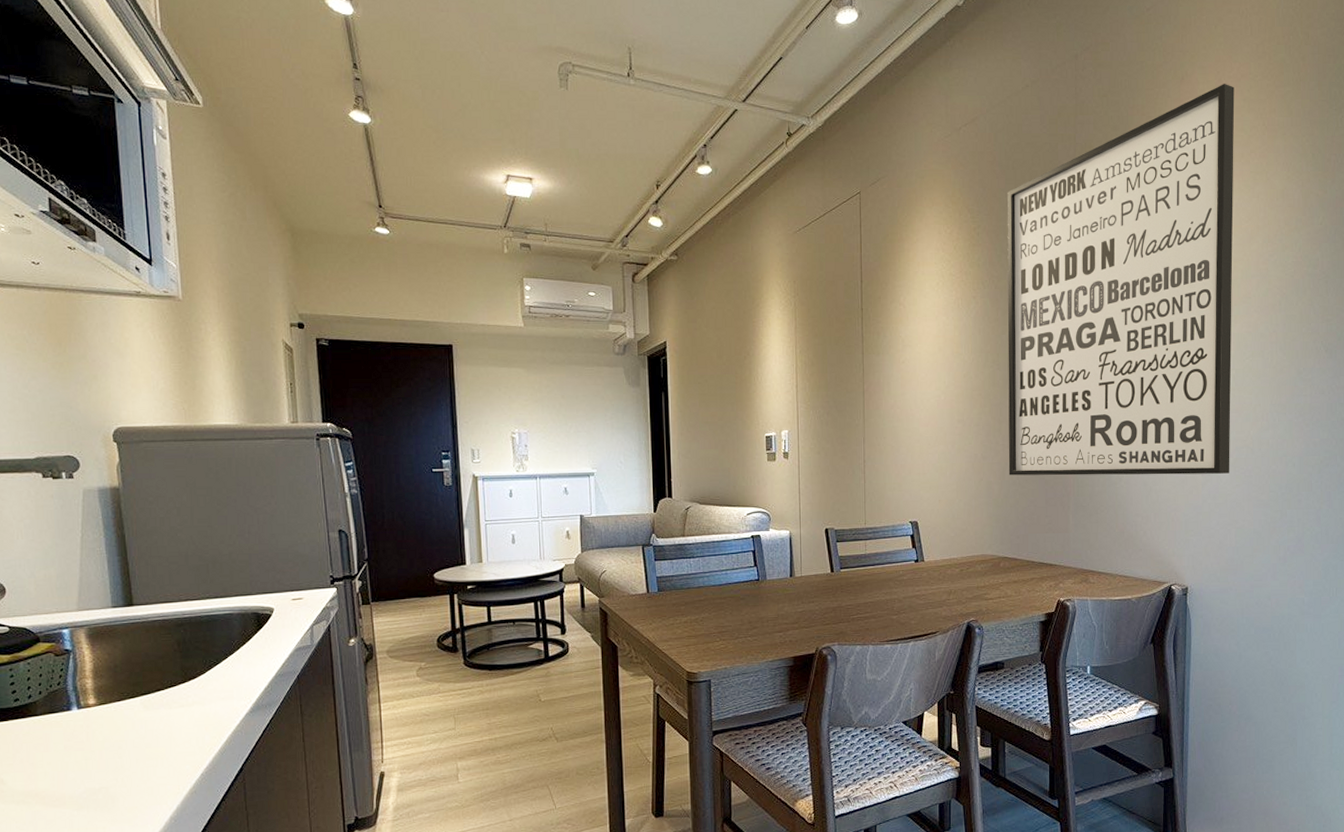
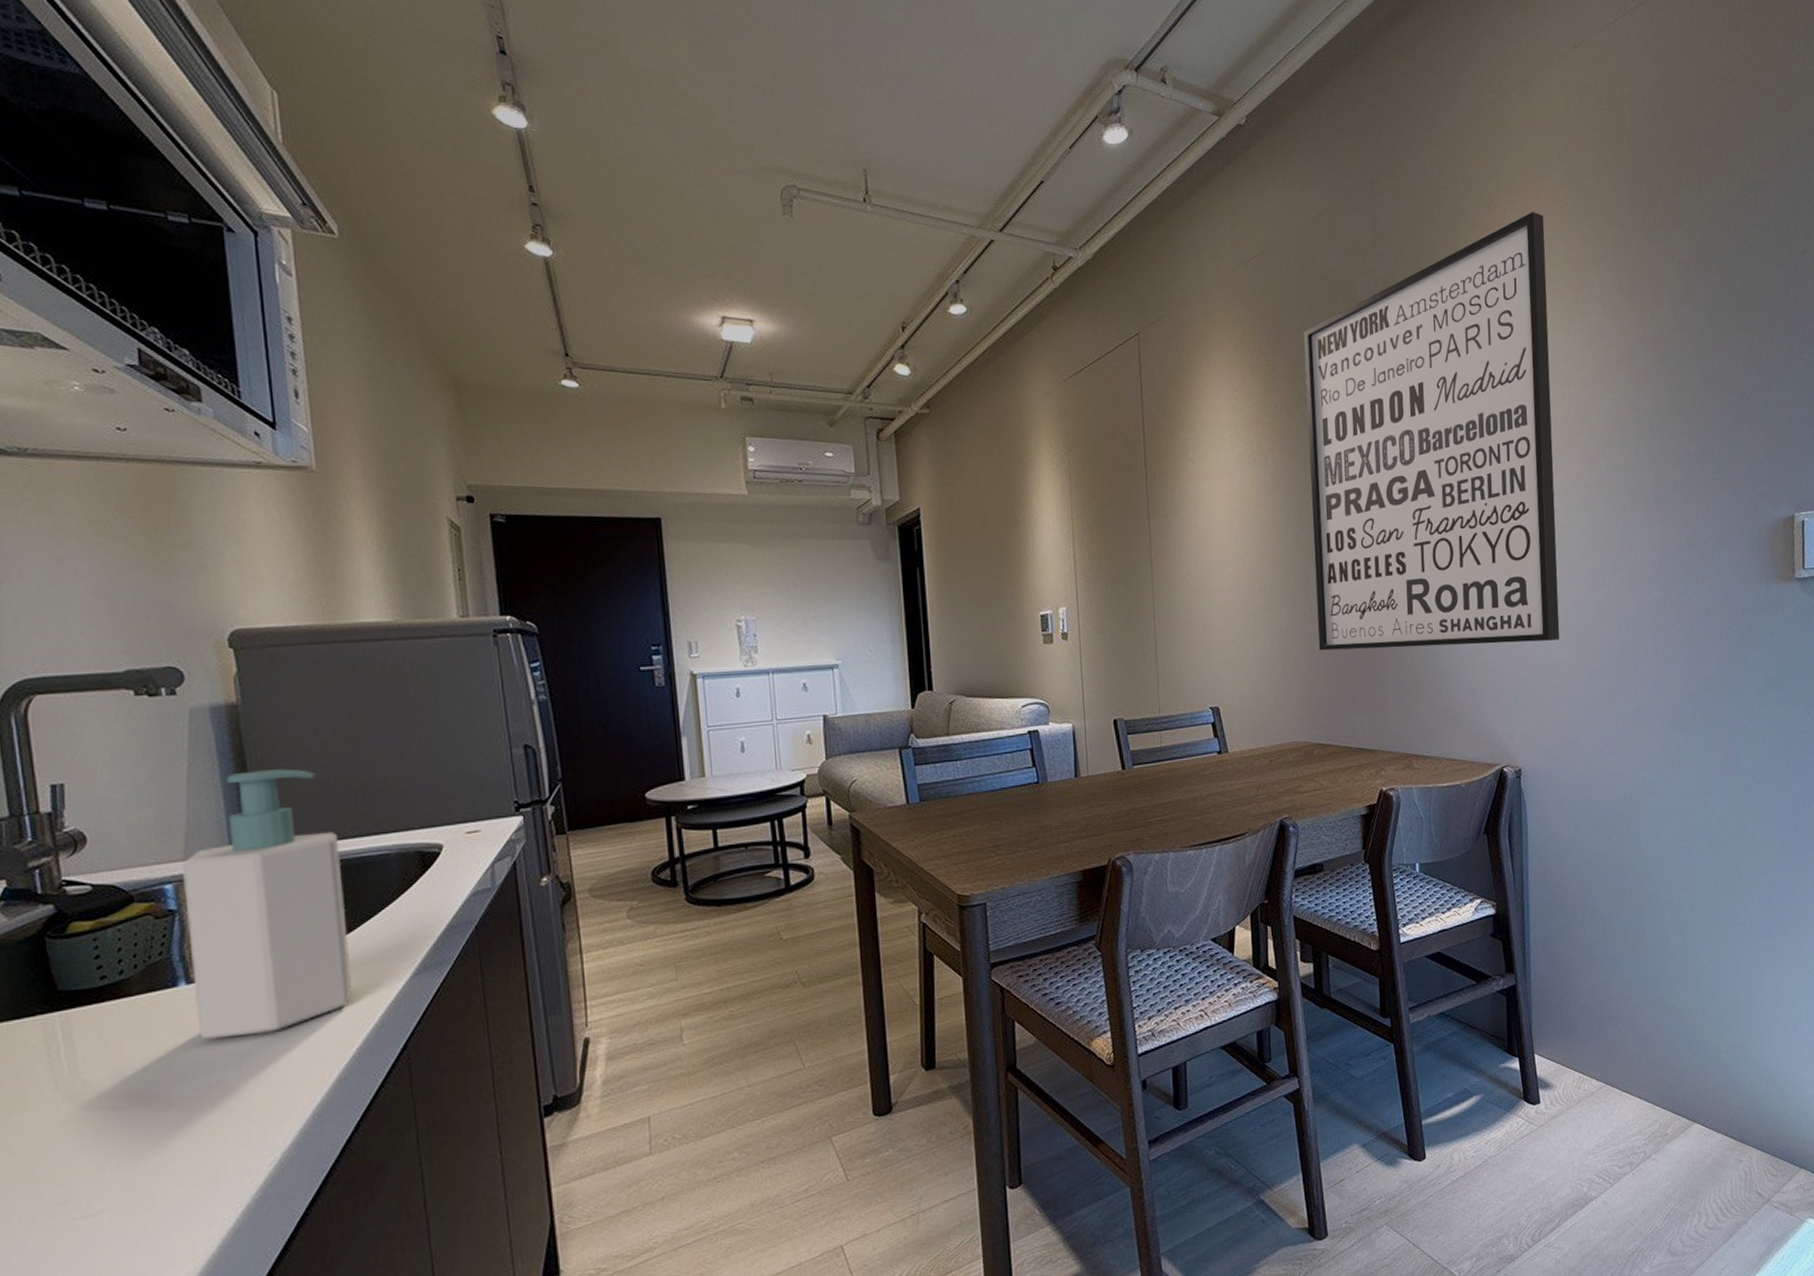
soap bottle: none [76,541,202,754] -> present [182,769,353,1040]

